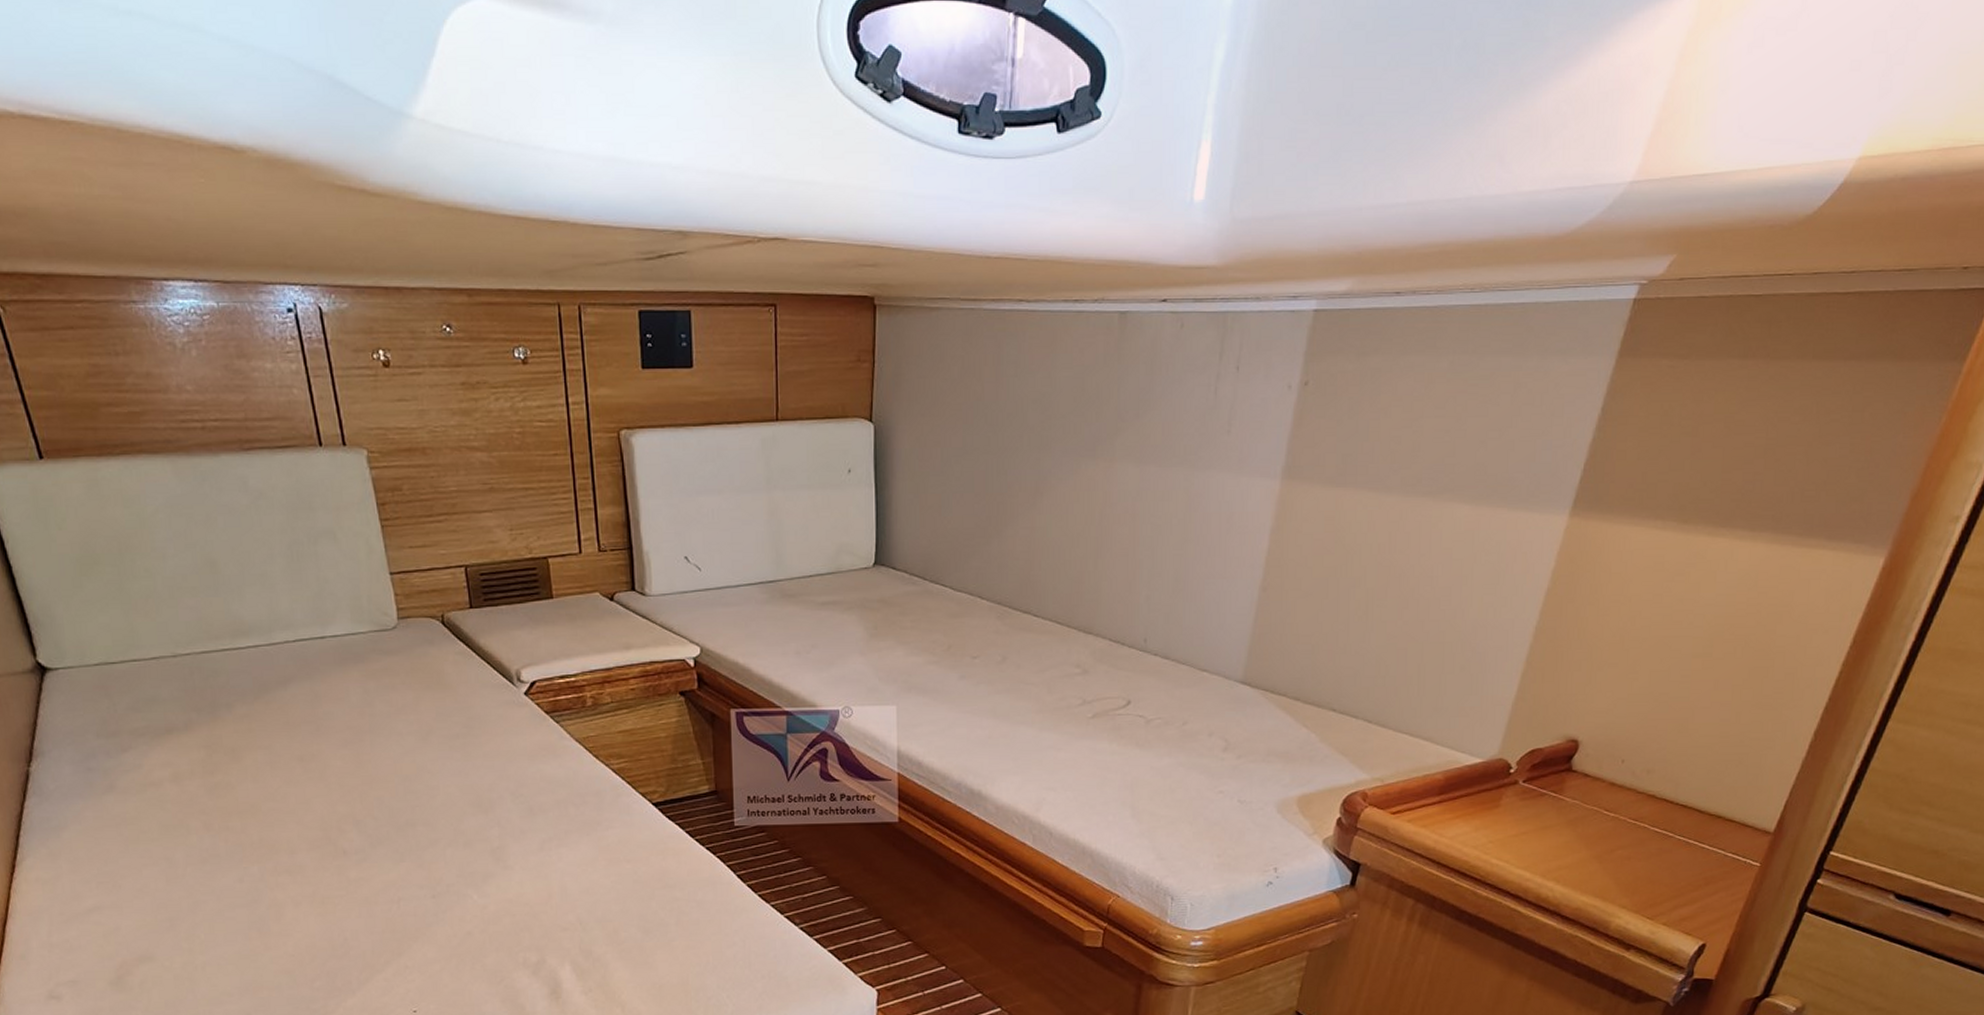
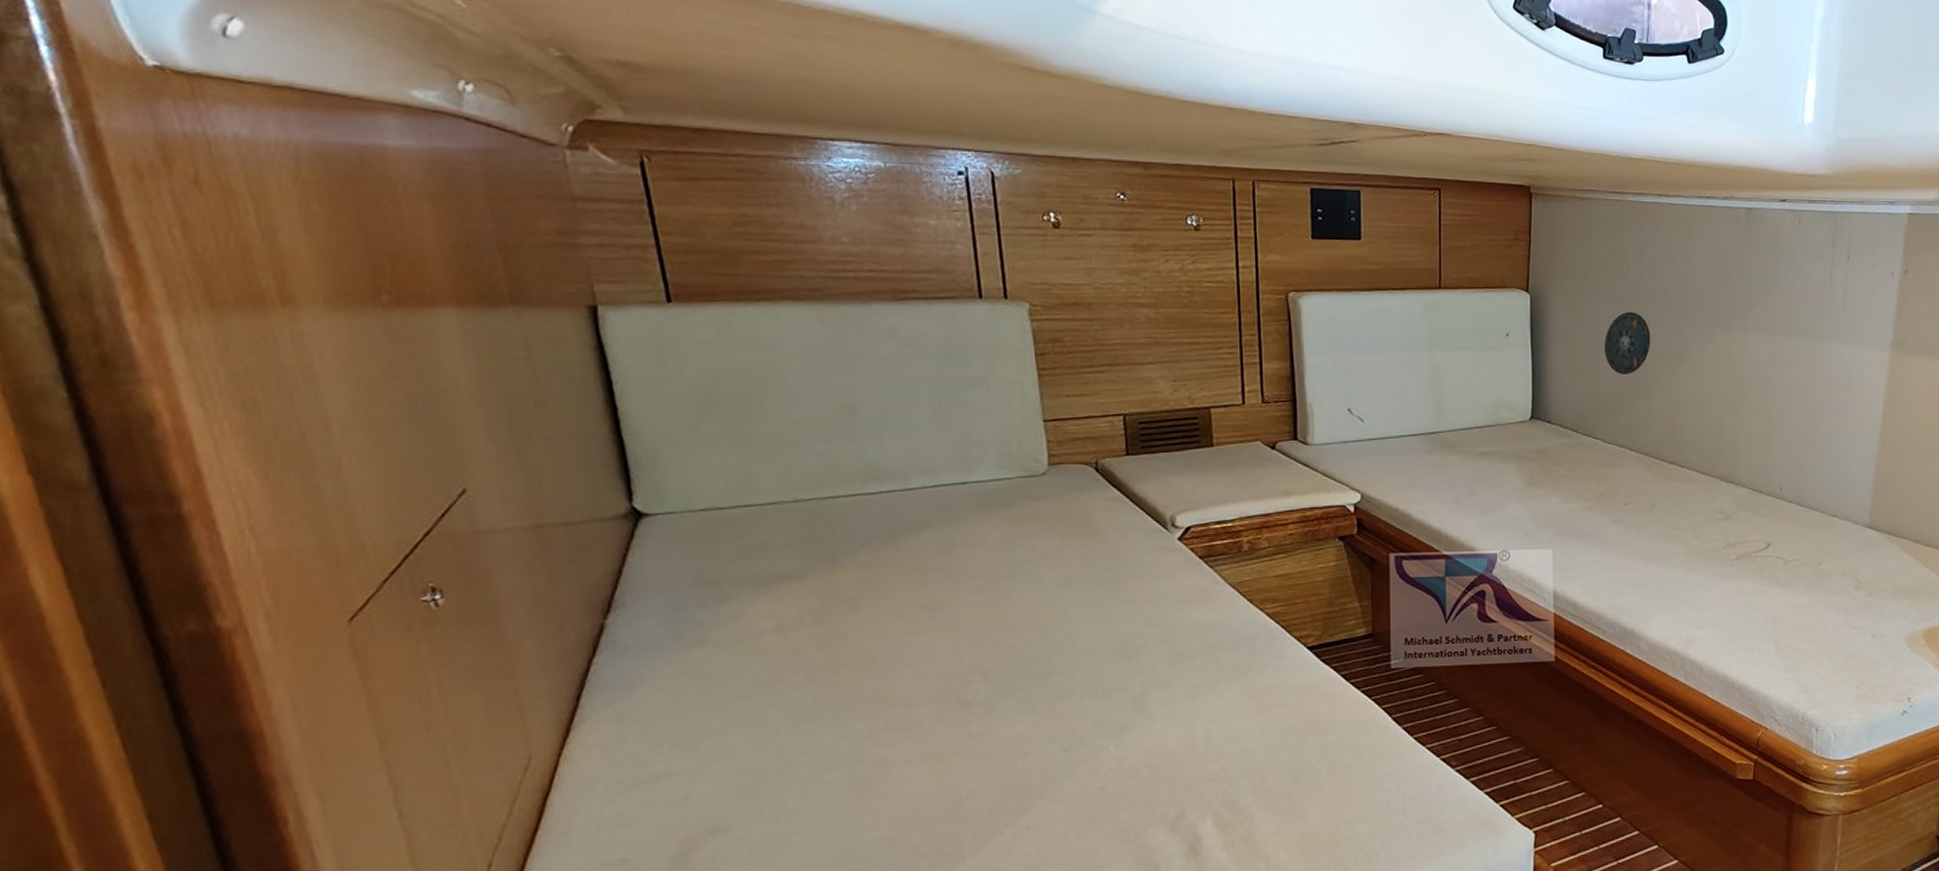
compass: none [955,441,1006,513] -> present [1605,312,1651,374]

